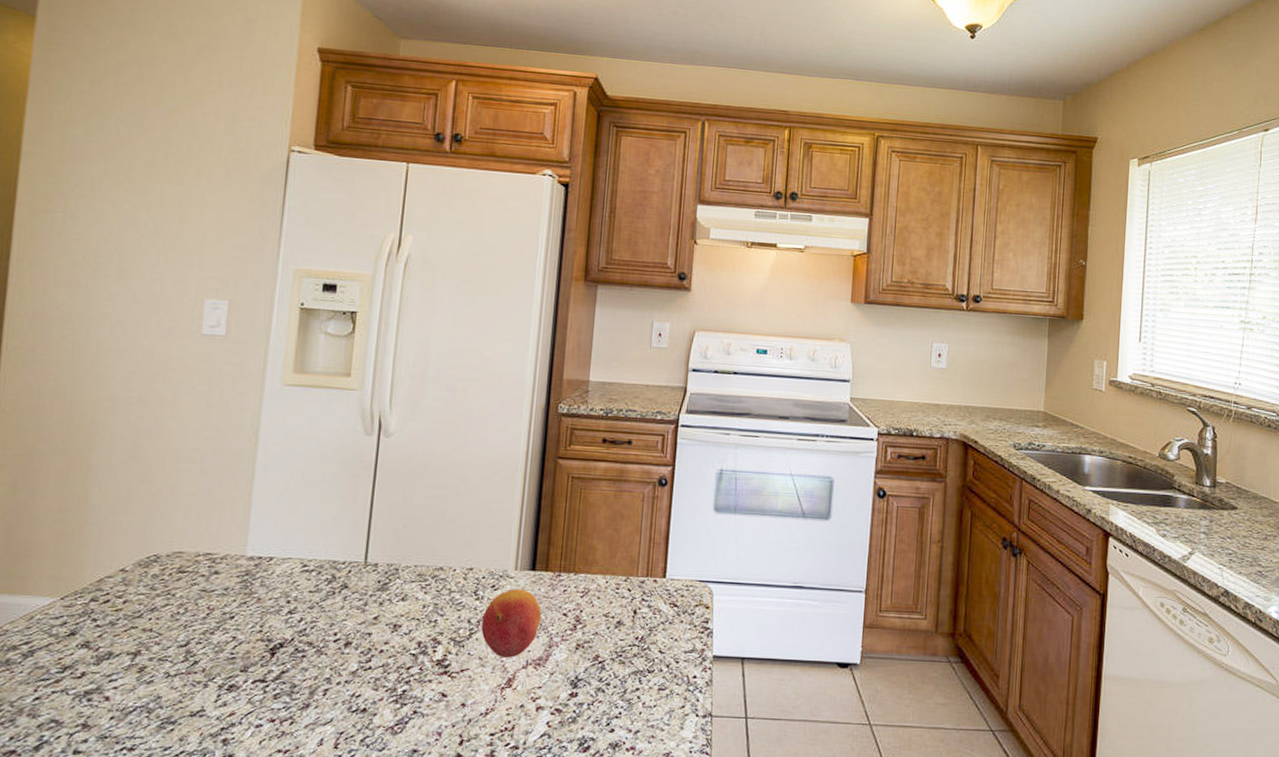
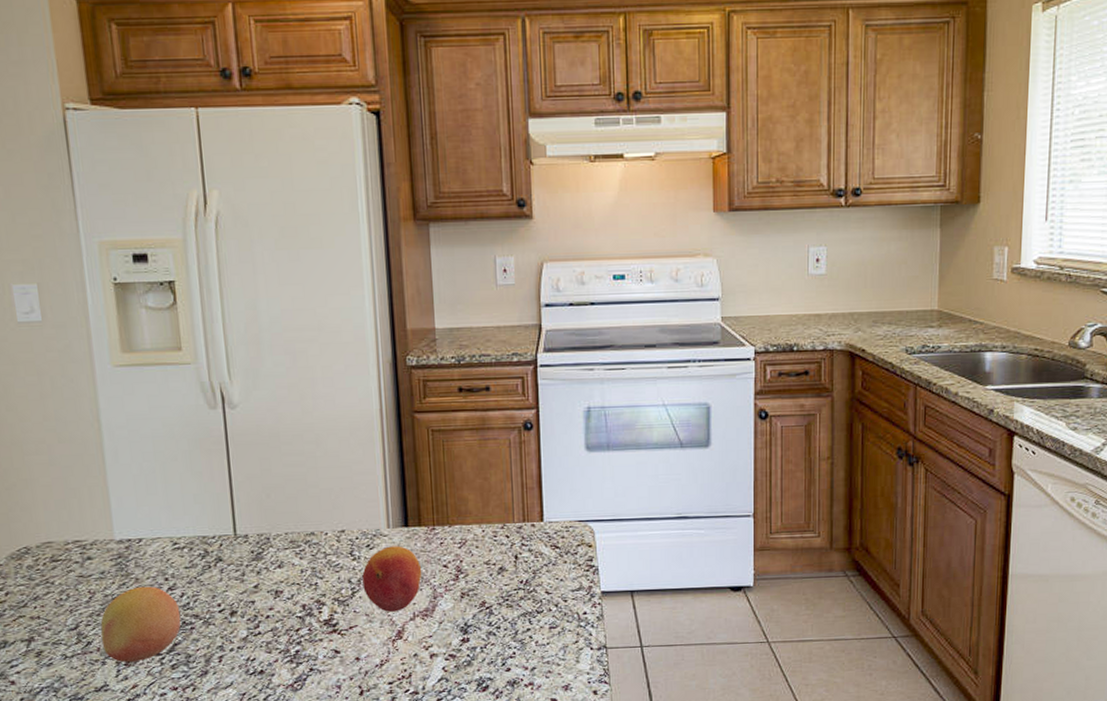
fruit: none [208,607,295,688] -> present [100,586,181,663]

